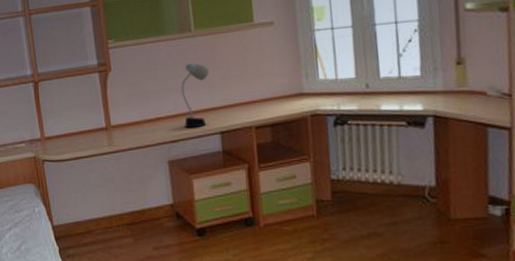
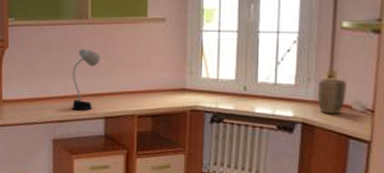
plant pot: none [446,64,479,104] -> present [318,77,348,115]

